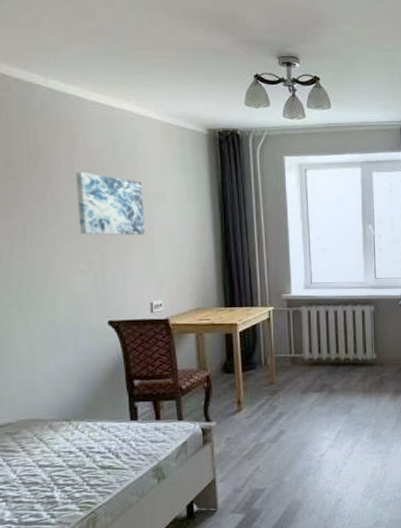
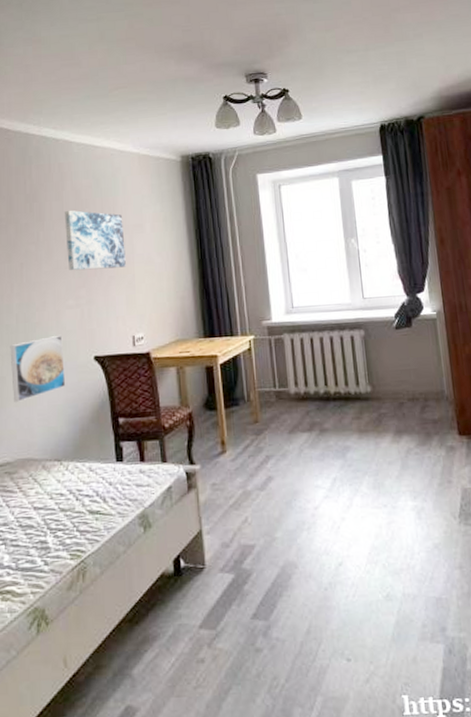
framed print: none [10,299,76,364] -> present [10,336,66,402]

